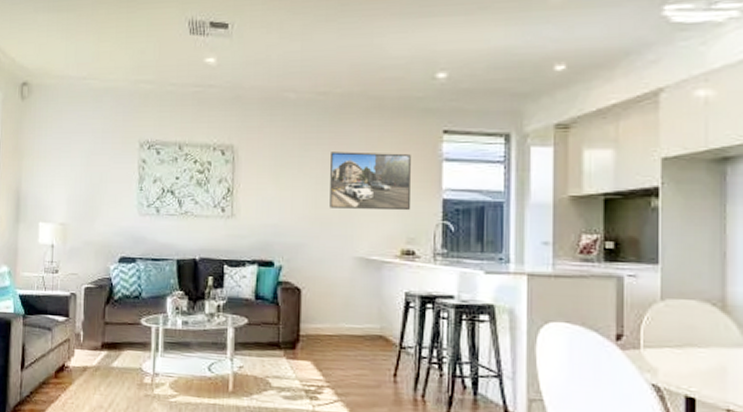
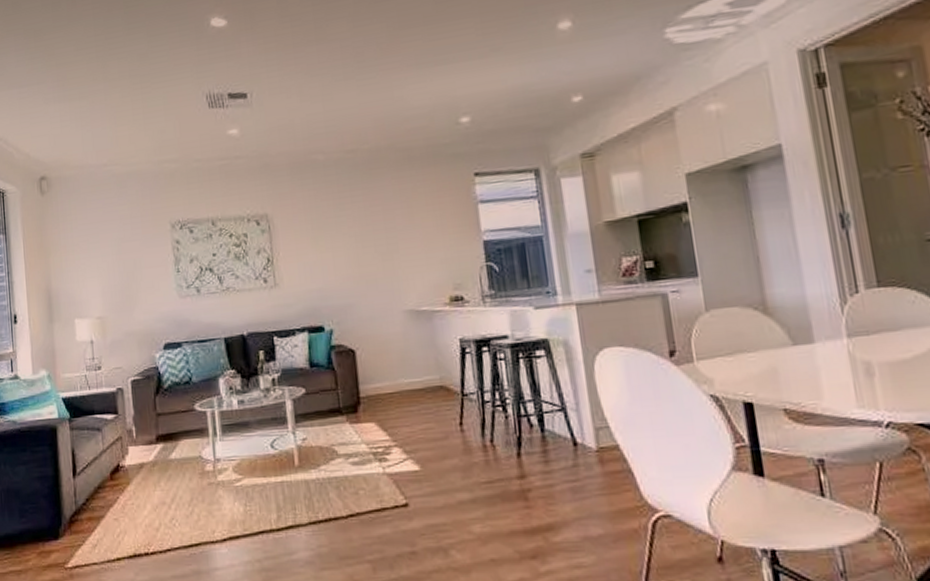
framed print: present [330,152,411,211] -> none [367,201,454,265]

